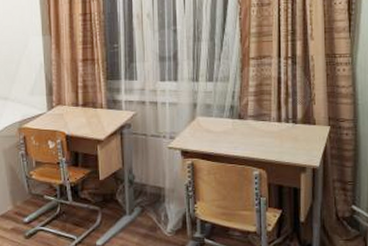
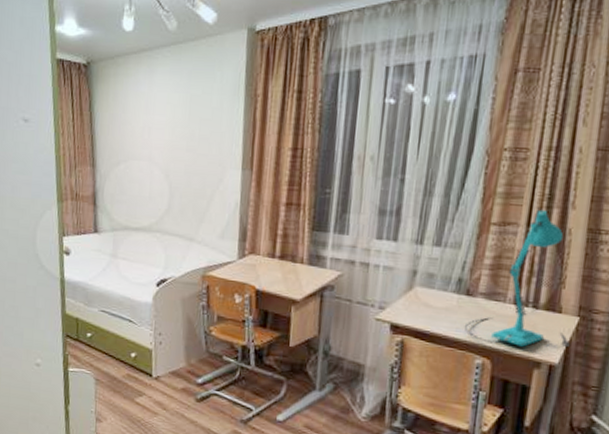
desk lamp: none [240,41,327,156] -> present [464,207,571,347]

